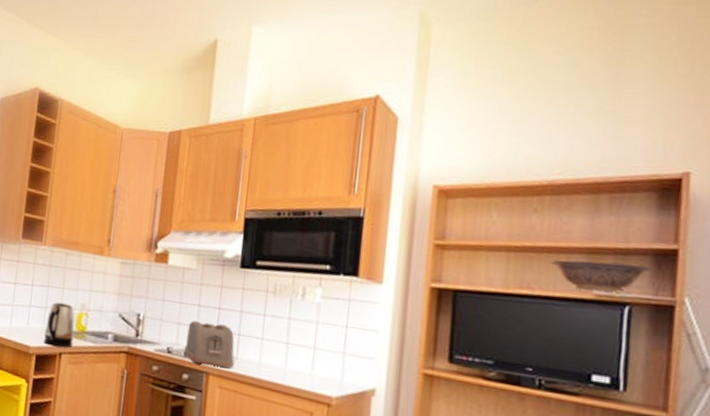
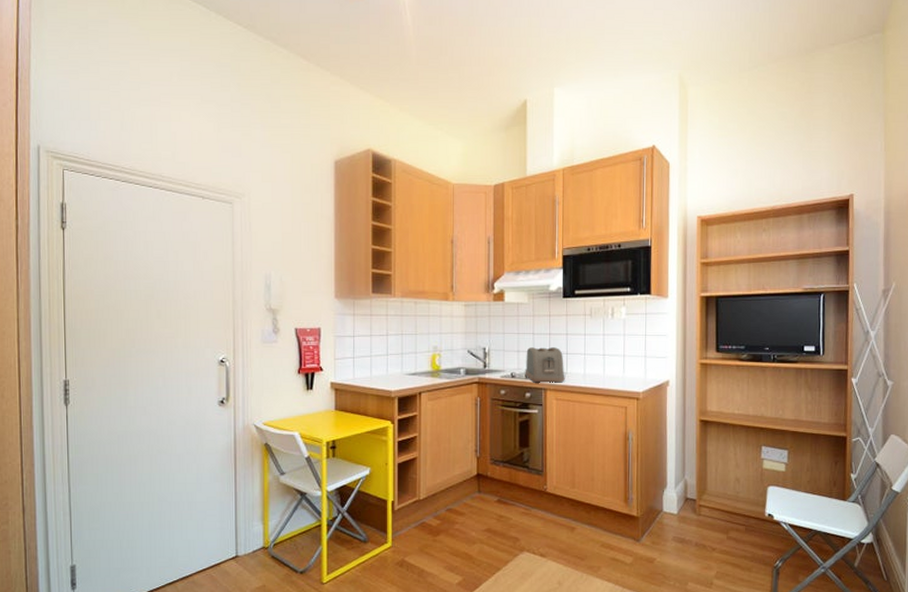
kettle: present [44,302,75,348] -> none [404,347,430,387]
decorative bowl: present [550,260,652,293] -> none [776,264,835,286]

